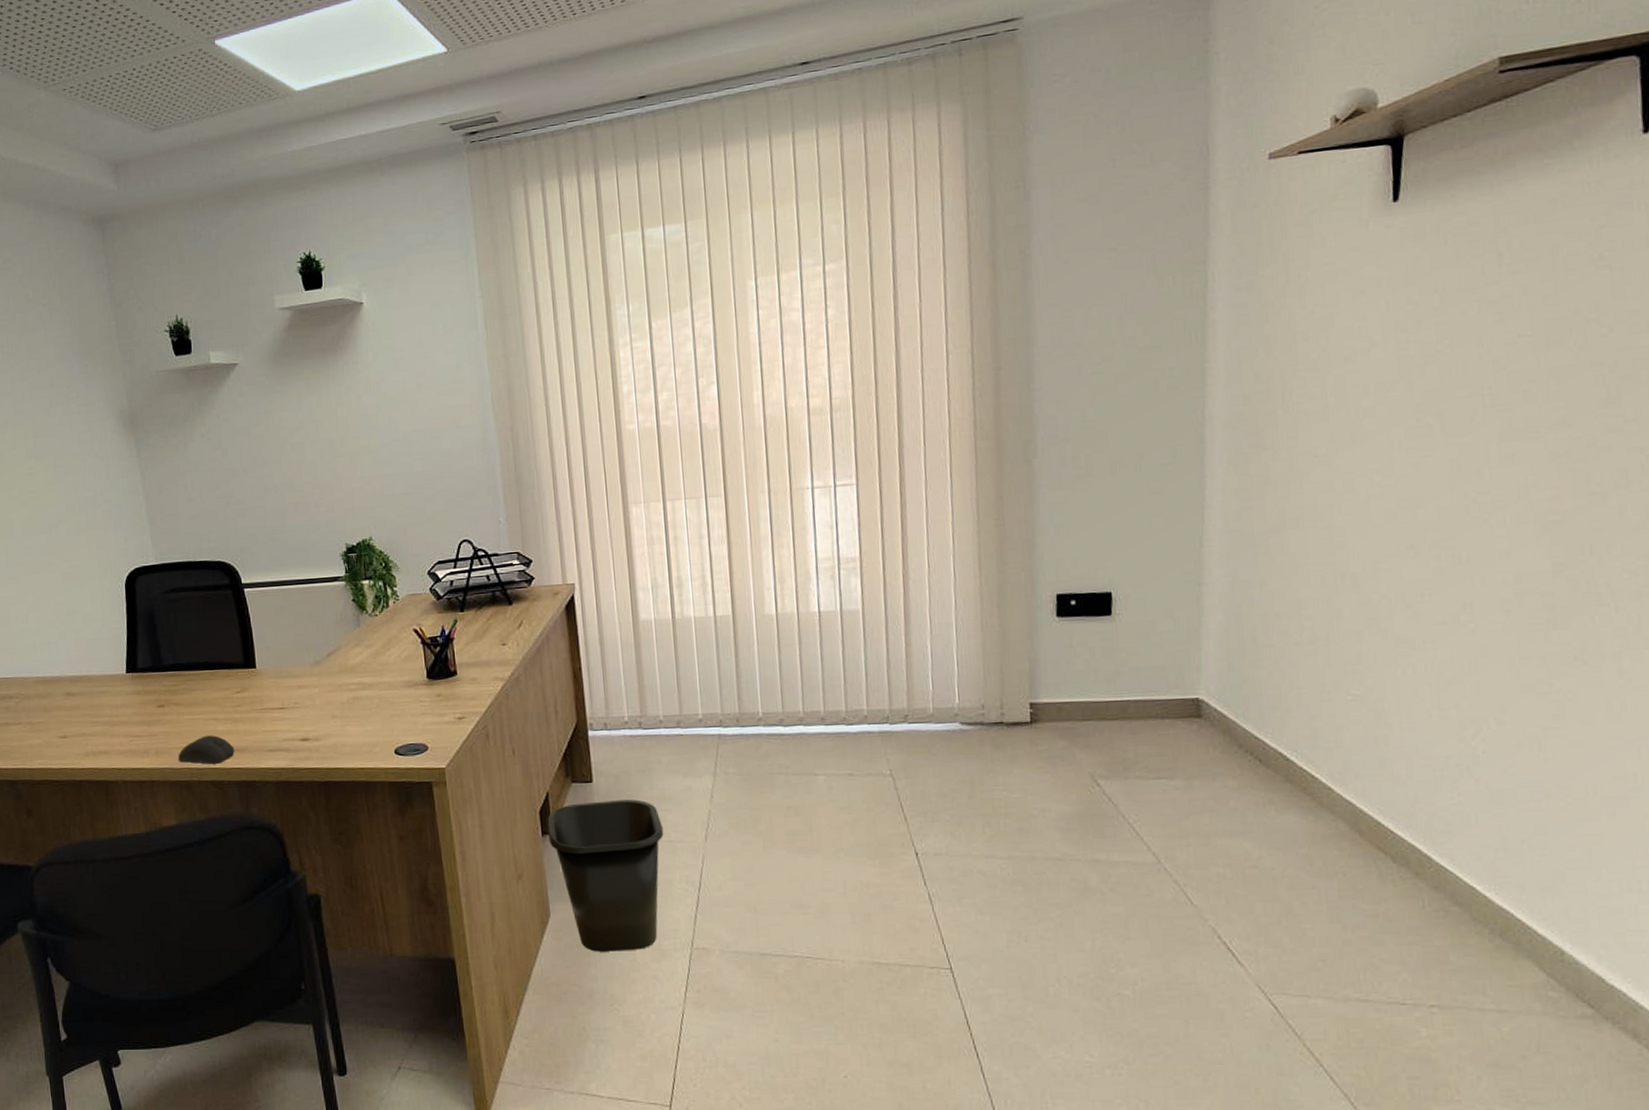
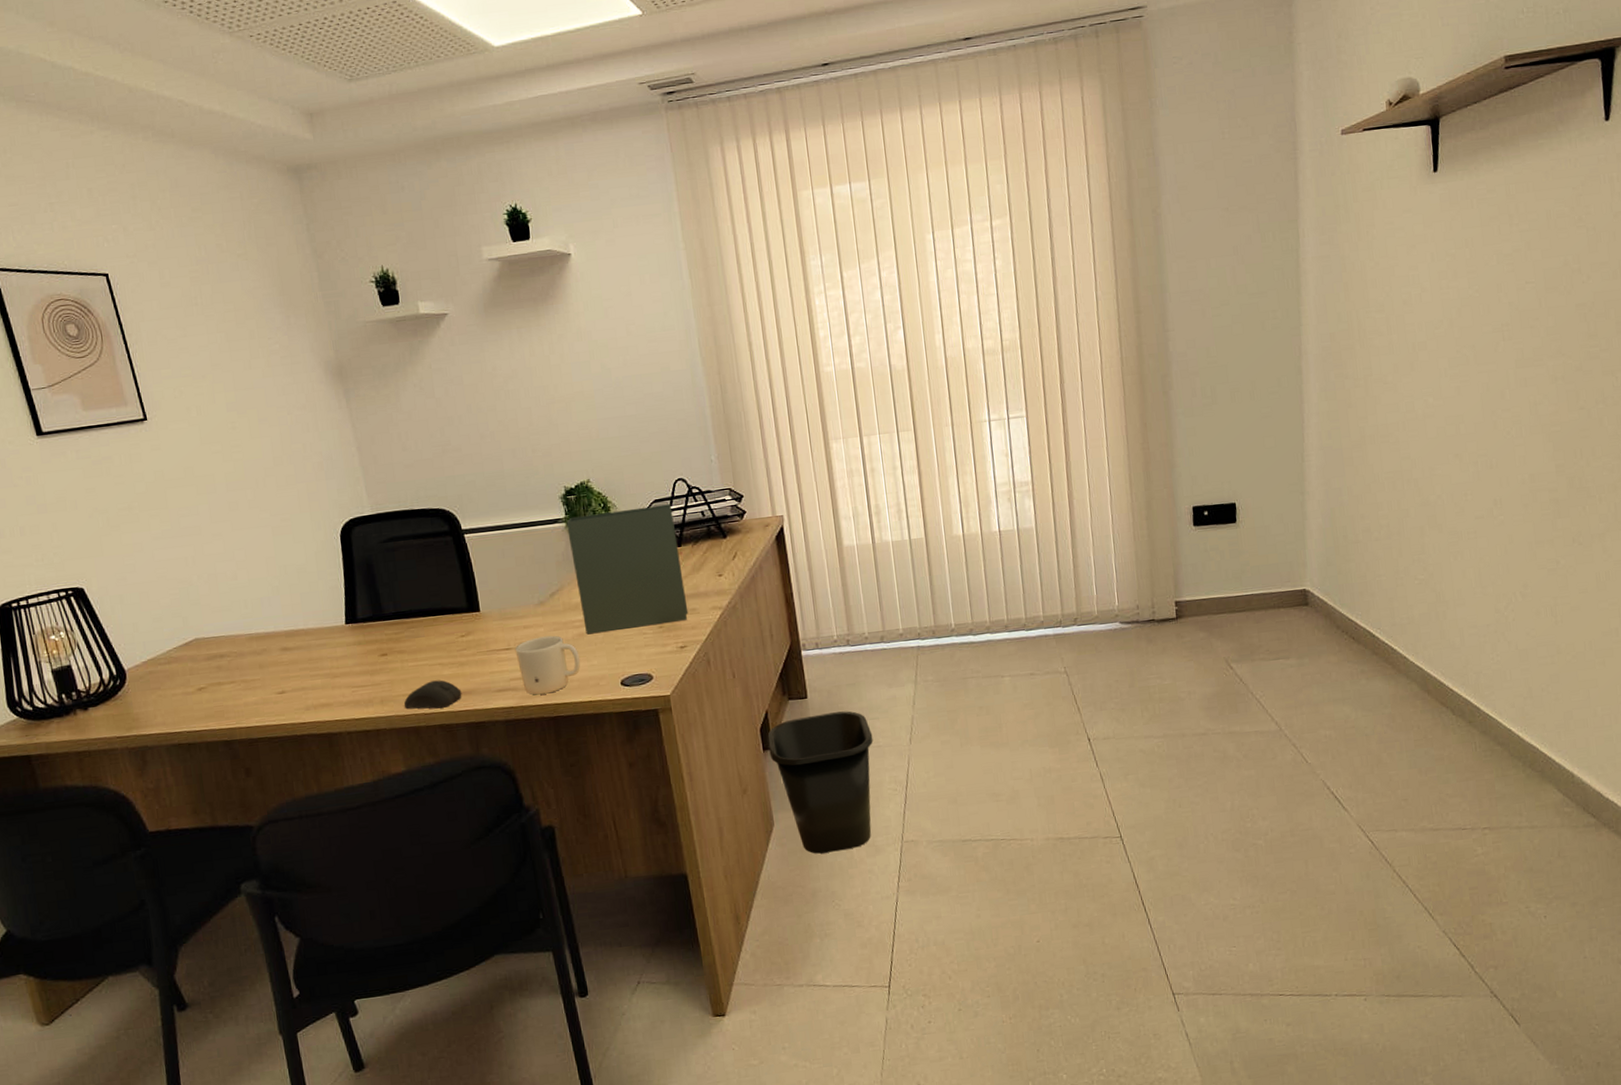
mug: none [289,697,355,758] -> present [515,635,581,695]
binder: none [346,566,469,699] -> present [566,504,689,635]

